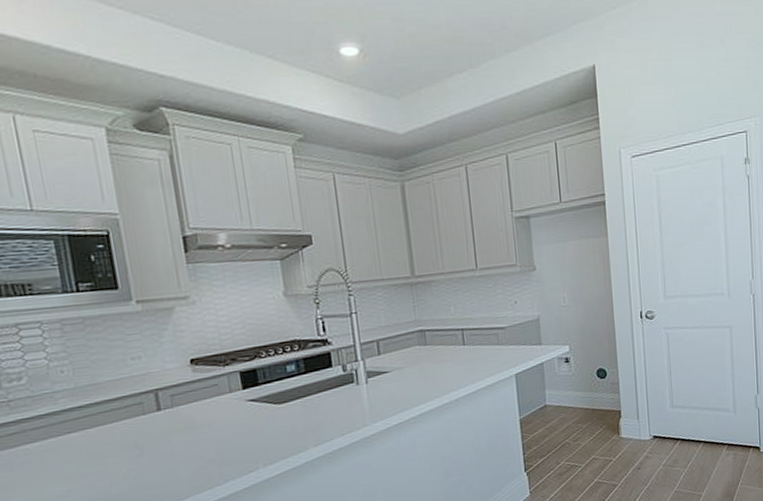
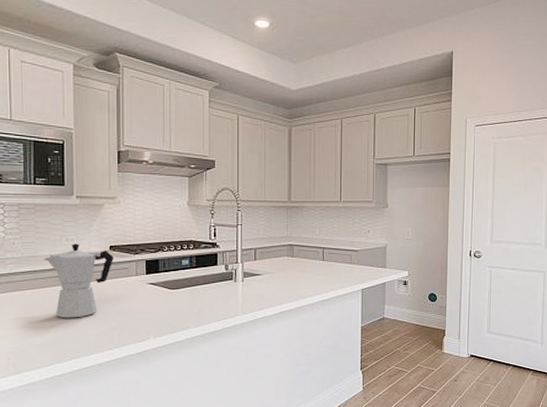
moka pot: none [106,361,198,458] -> present [44,243,114,318]

